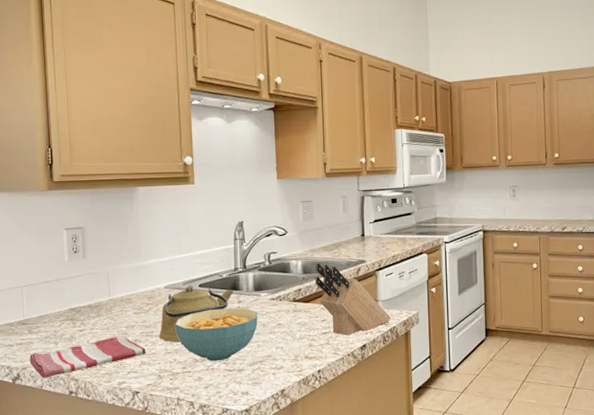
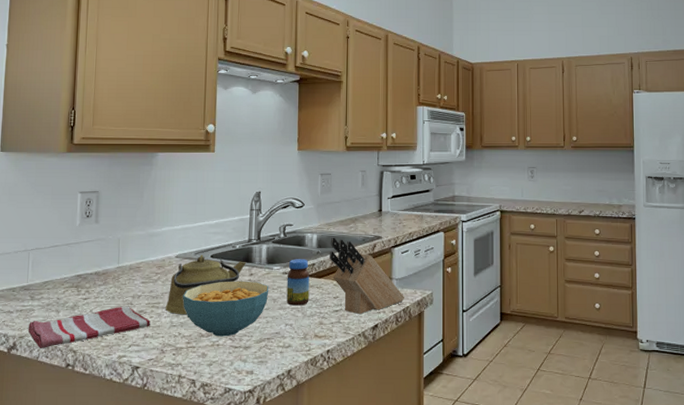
jar: none [275,285,298,330] -> present [286,259,310,306]

